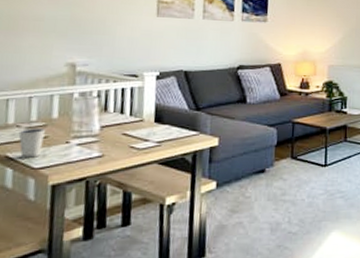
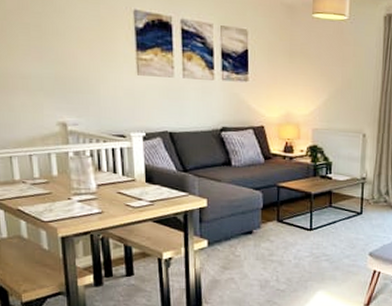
dixie cup: present [18,128,45,158] -> none [25,184,48,212]

